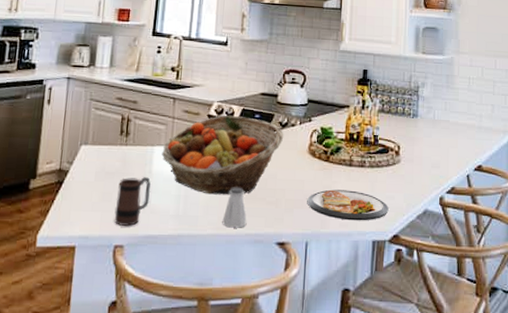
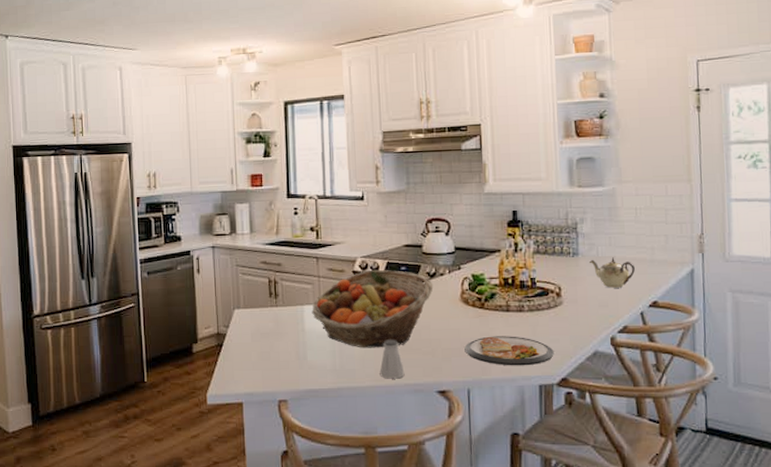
mug: present [114,177,151,226] -> none [274,335,306,382]
teapot: none [427,121,465,151] -> present [590,257,635,288]

